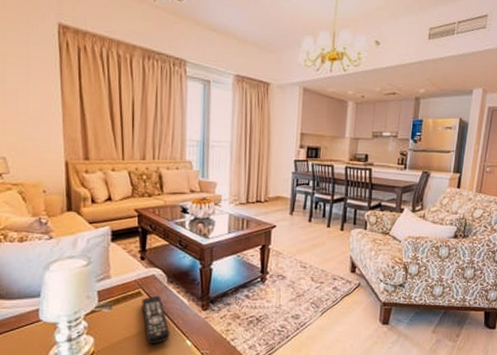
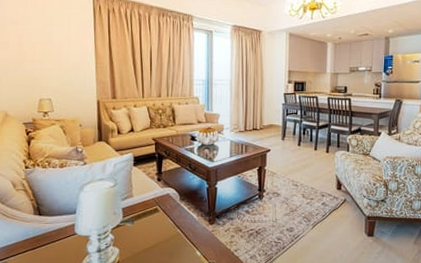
remote control: present [142,295,170,345] -> none [158,211,183,255]

